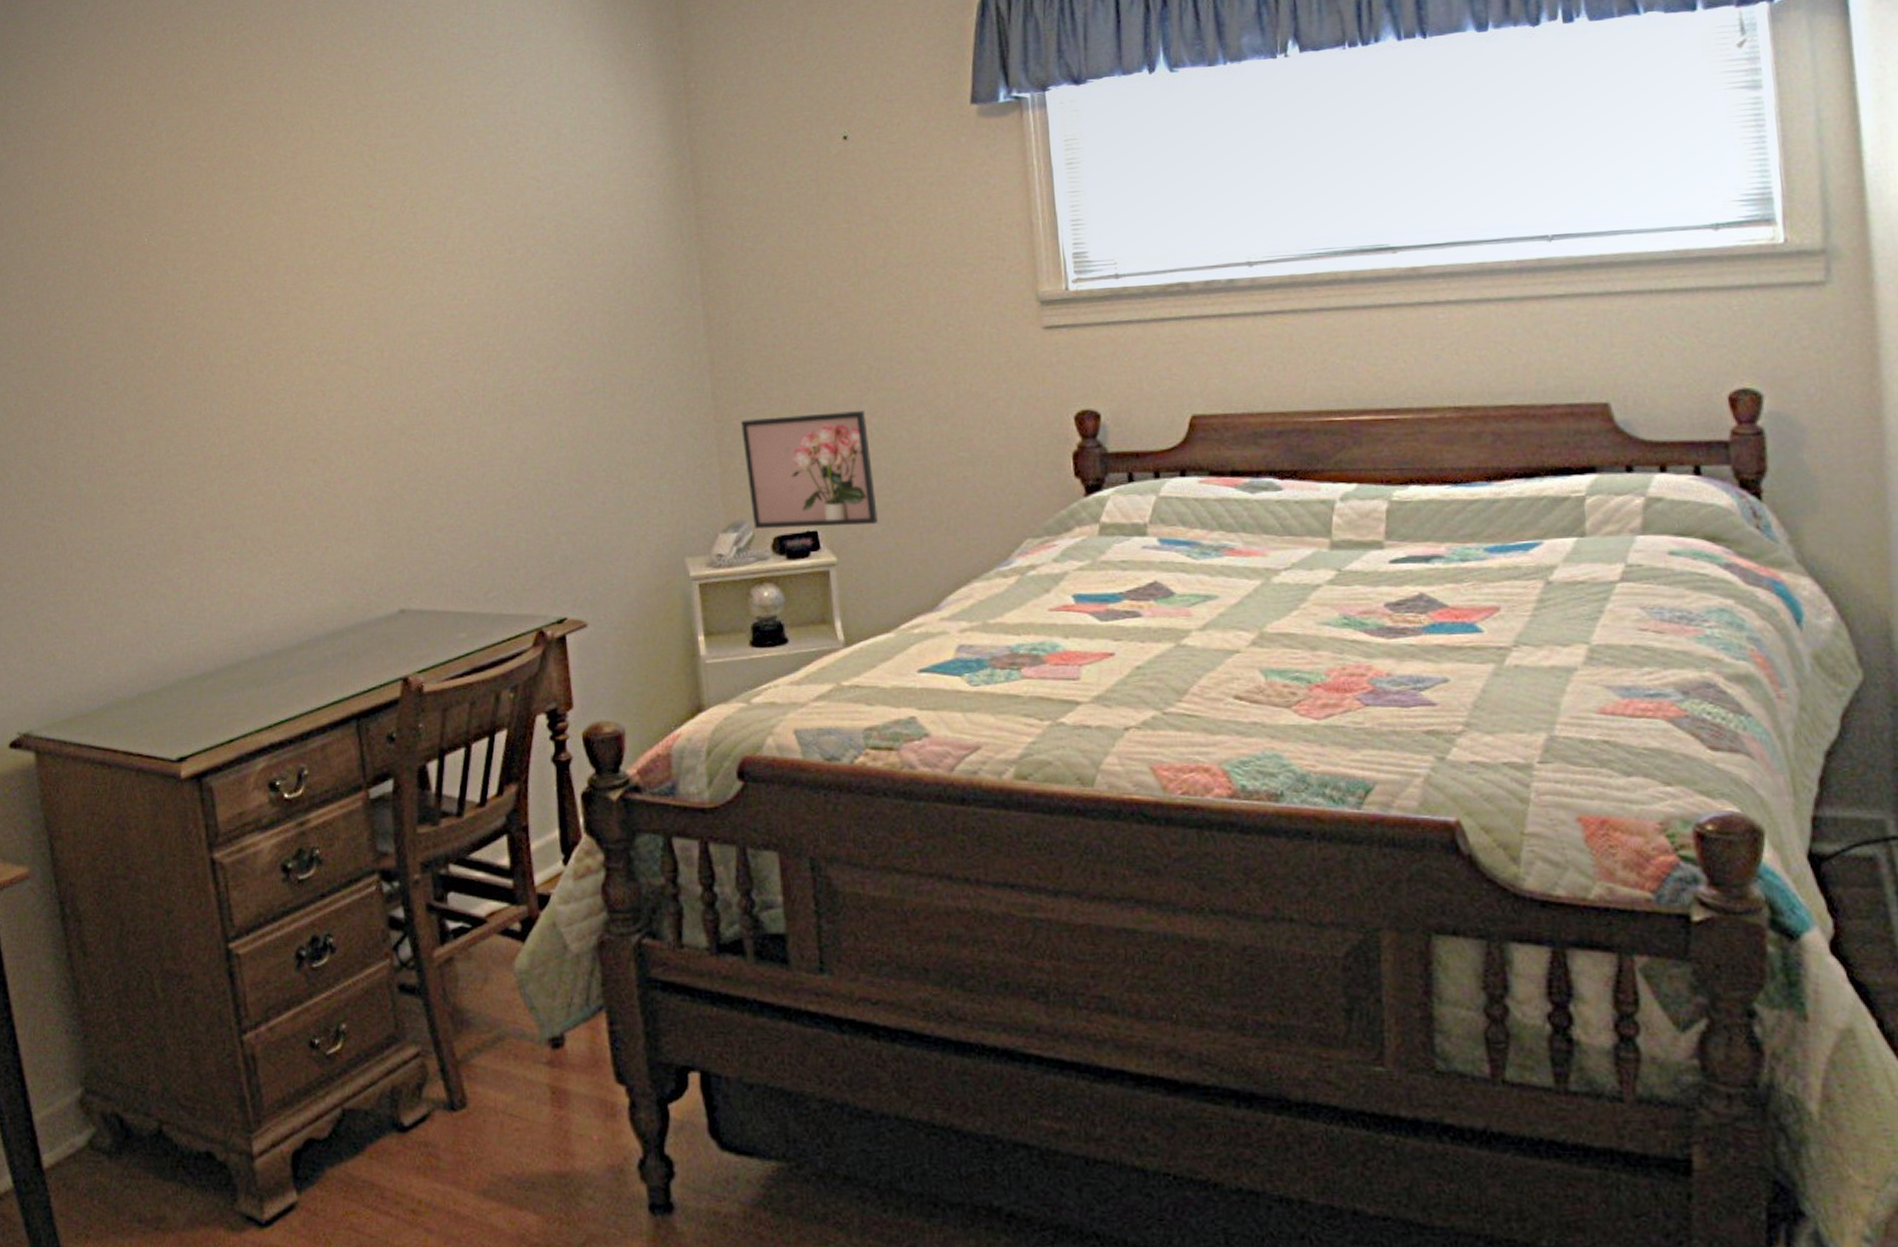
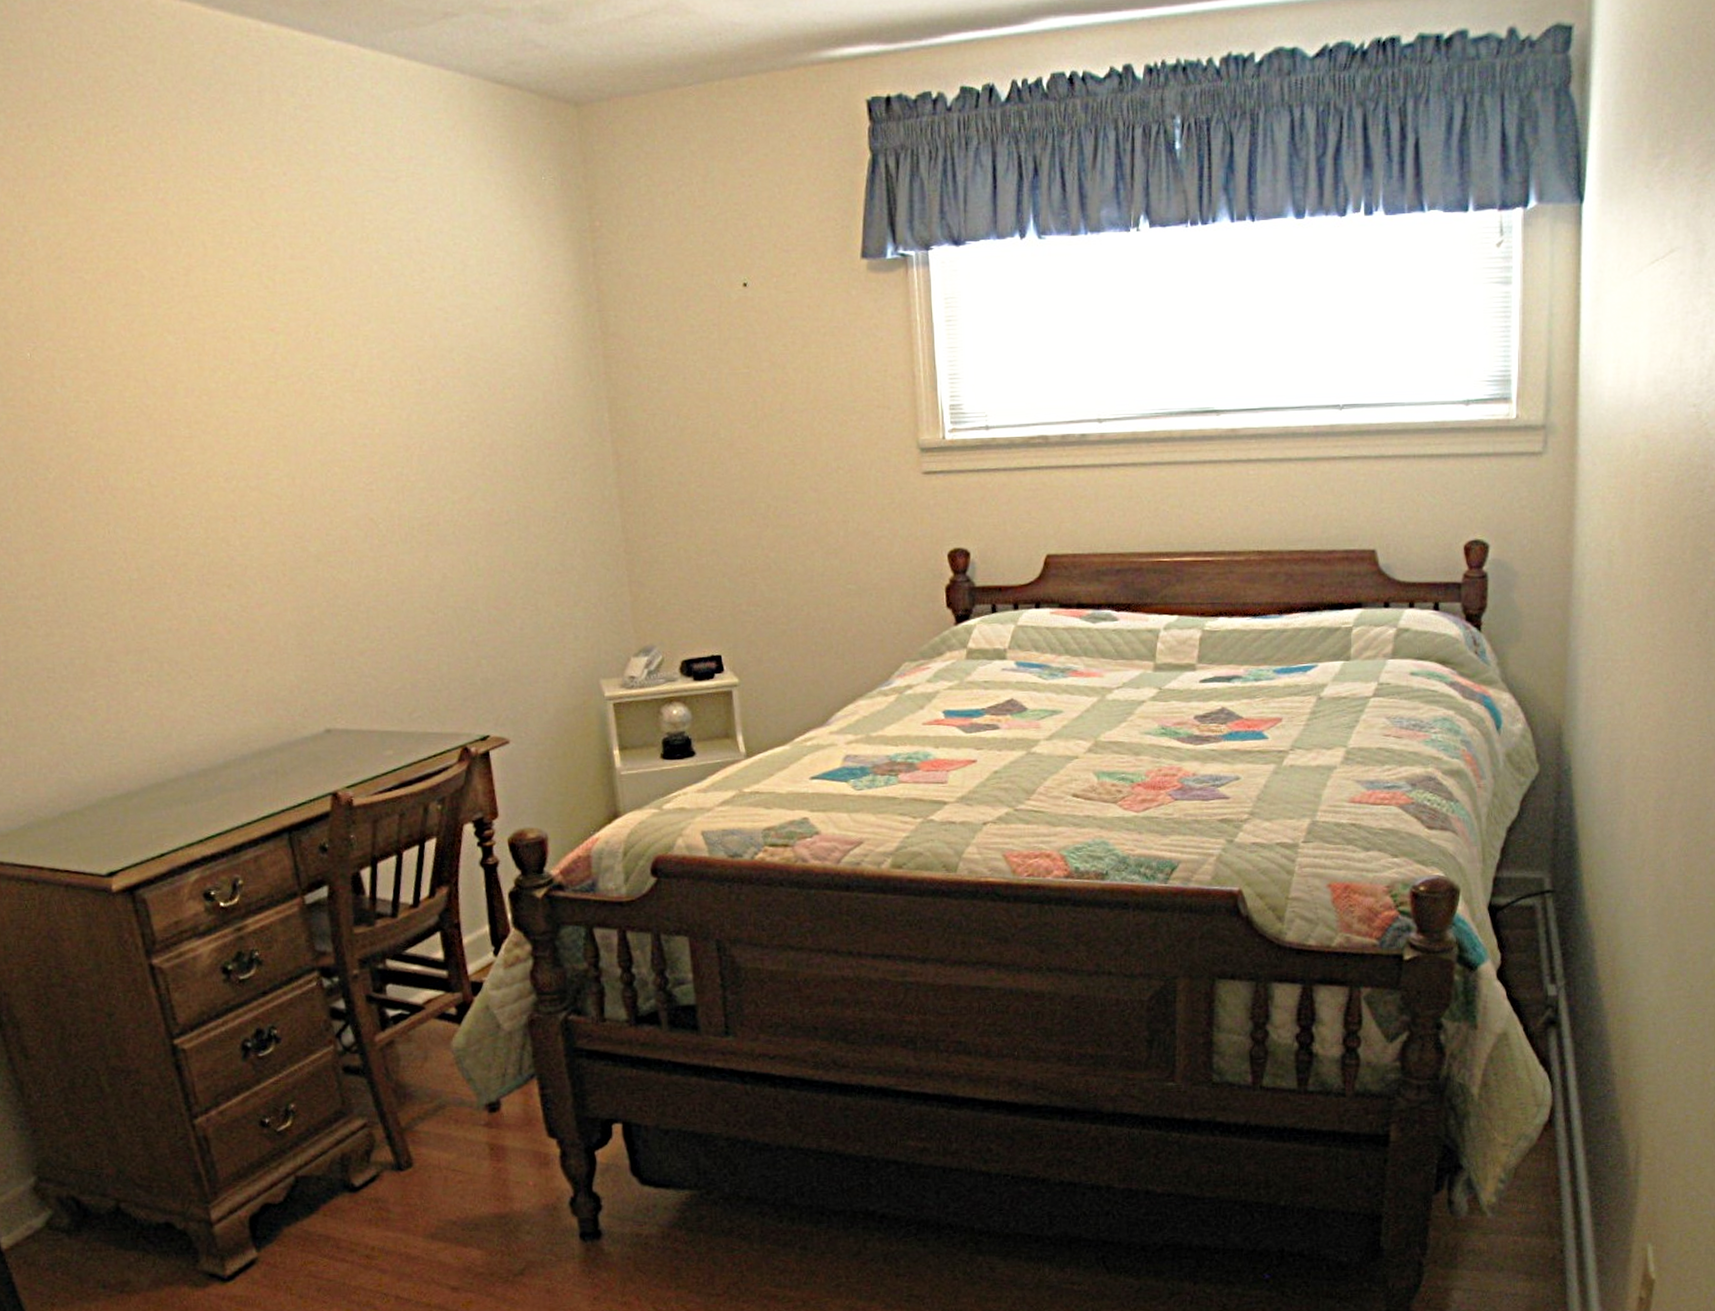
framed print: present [741,411,878,529] -> none [650,546,775,654]

